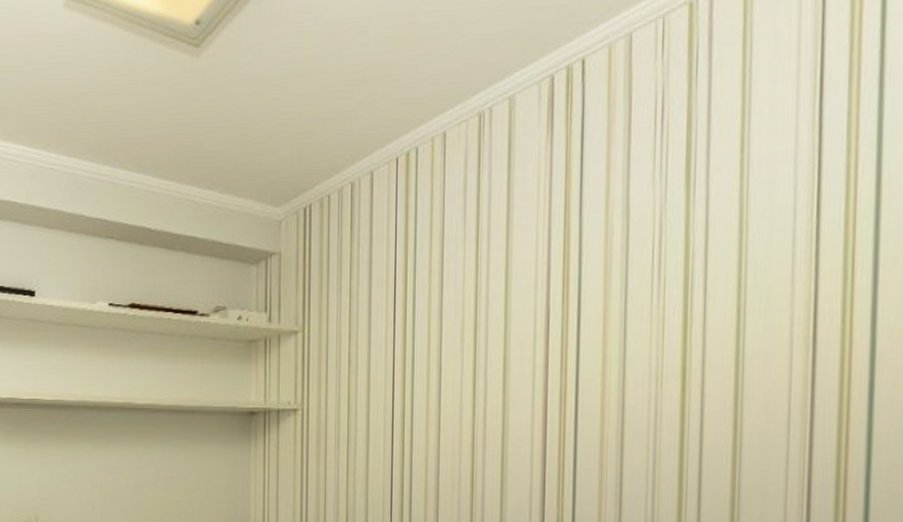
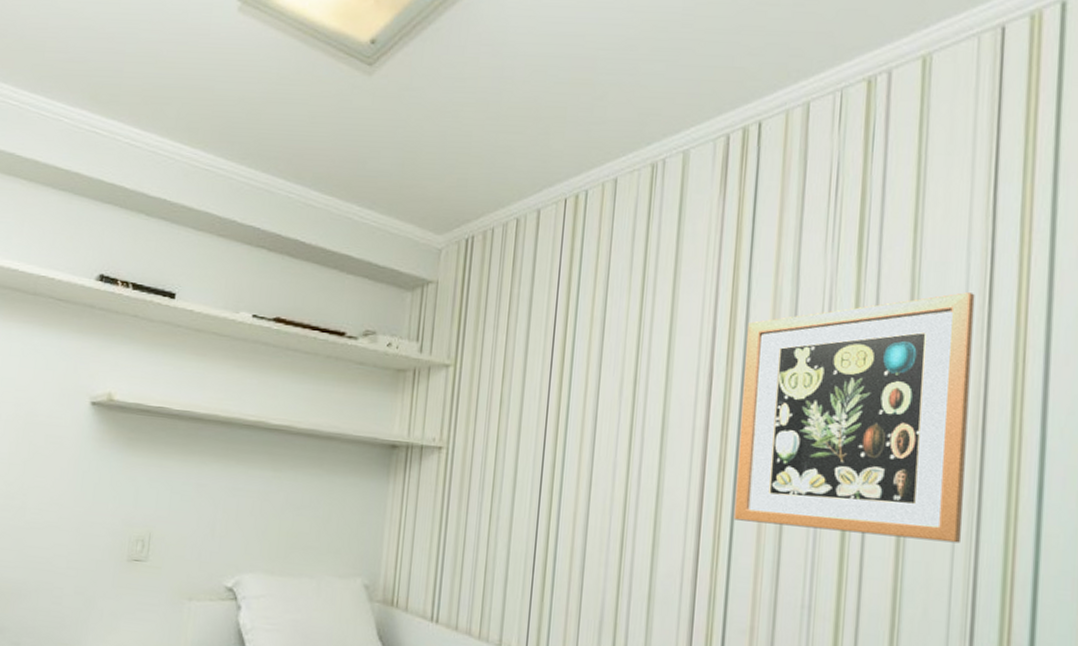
wall art: none [576,206,803,449] -> present [733,292,975,544]

